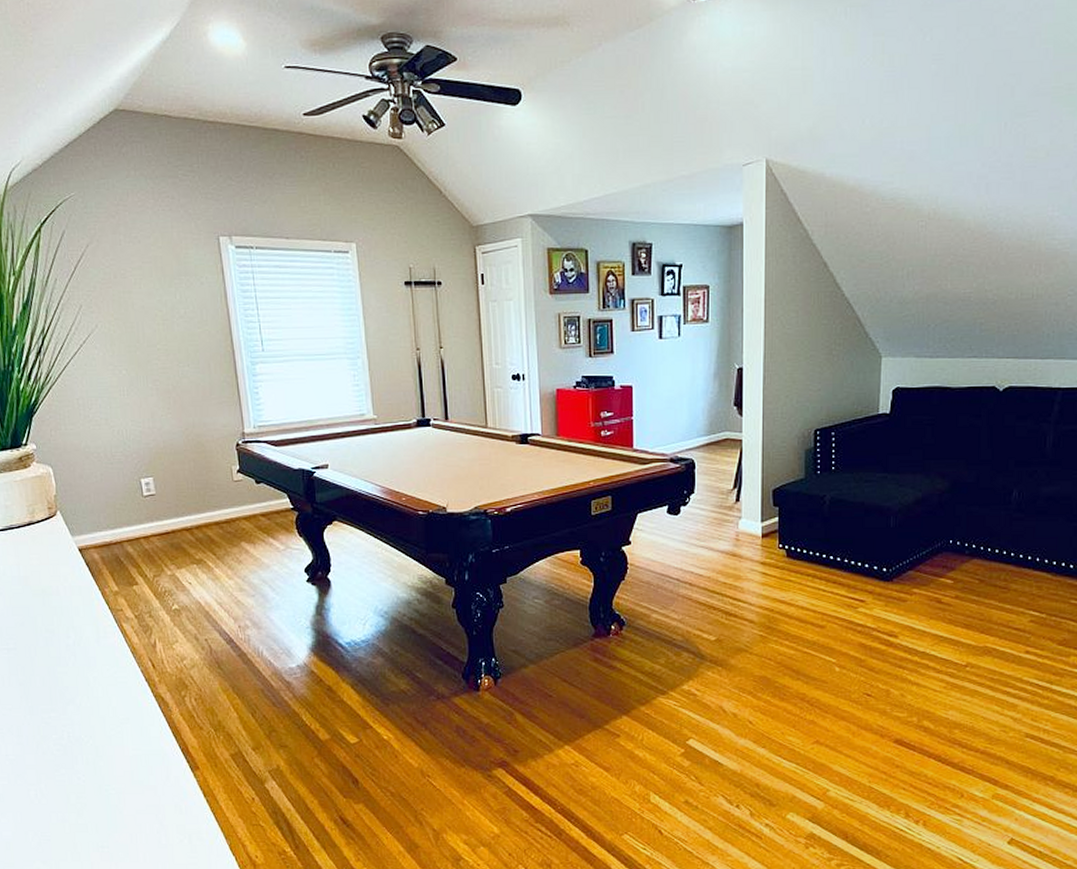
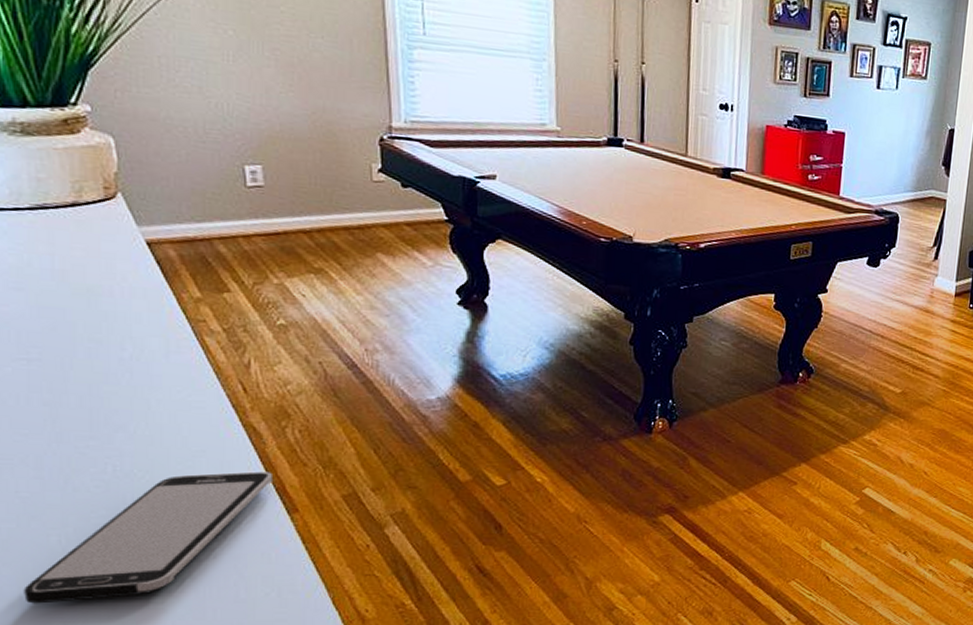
smartphone: none [15,735,178,846] -> present [23,471,272,604]

